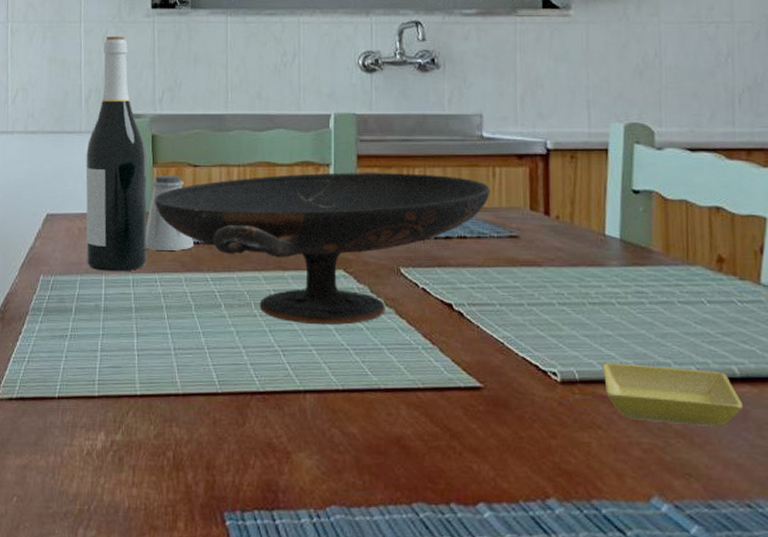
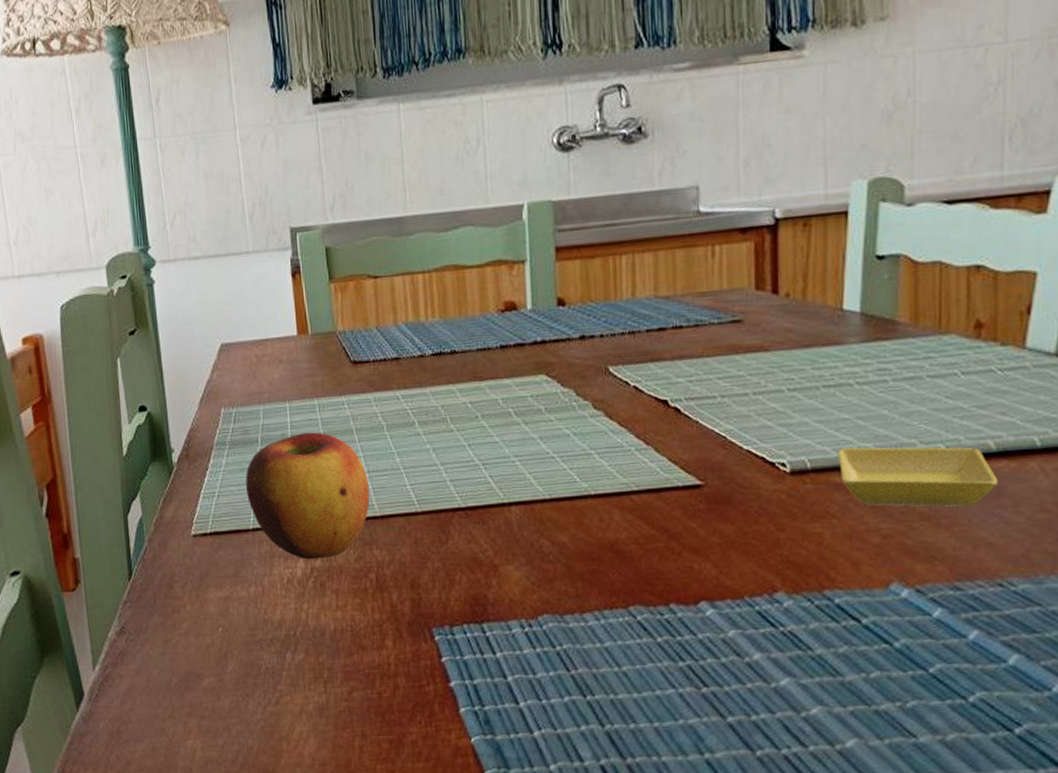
apple: none [56,306,174,433] -> present [246,432,370,560]
wine bottle: present [85,36,147,272] -> none [256,140,332,399]
saltshaker: present [145,175,195,251] -> none [327,289,382,372]
decorative bowl: present [154,171,490,325] -> none [334,260,709,435]

